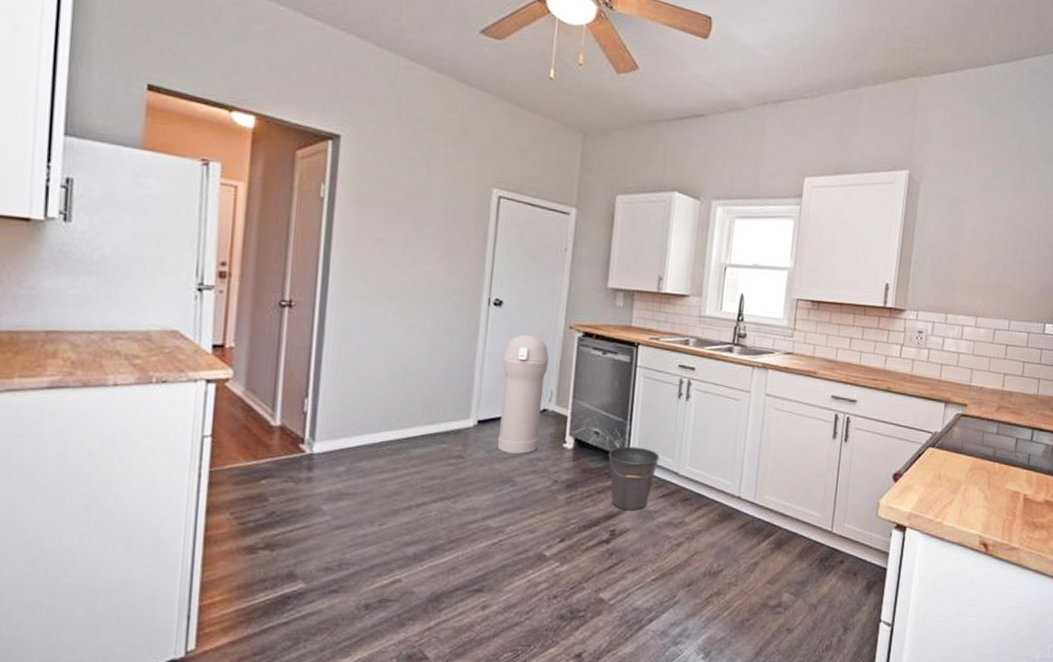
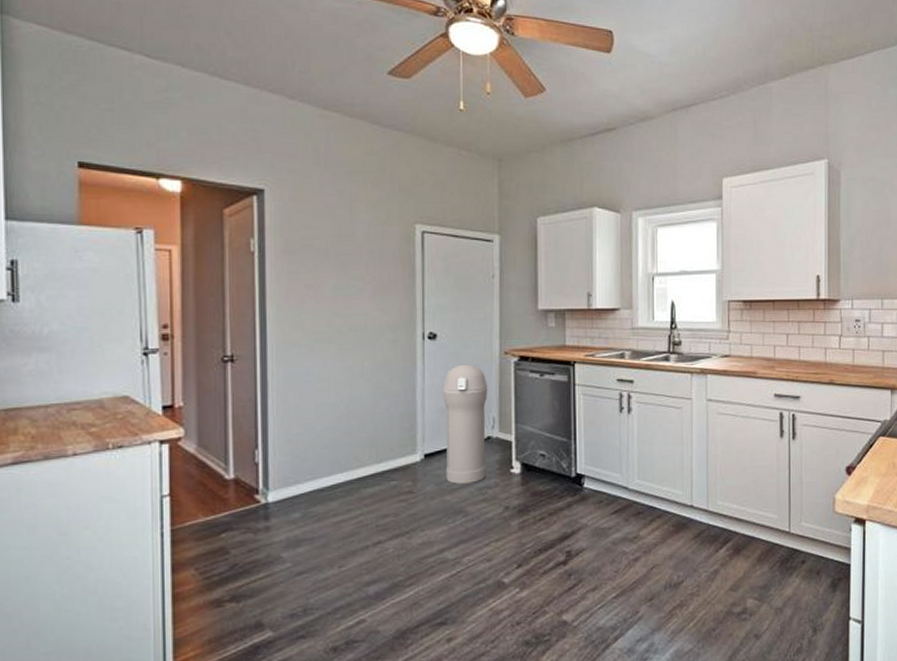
bucket: present [608,446,660,511] -> none [556,465,608,530]

